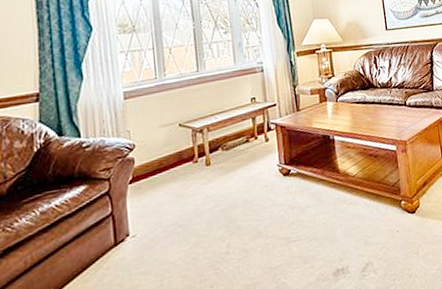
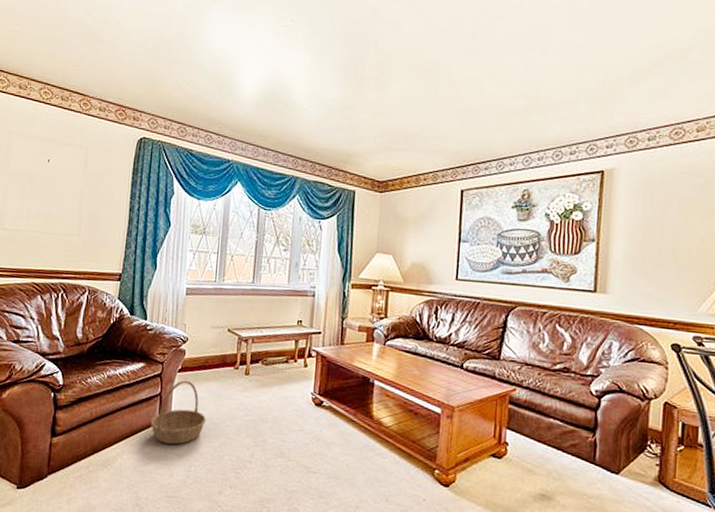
basket: none [104,189,171,266] -> present [150,380,206,445]

